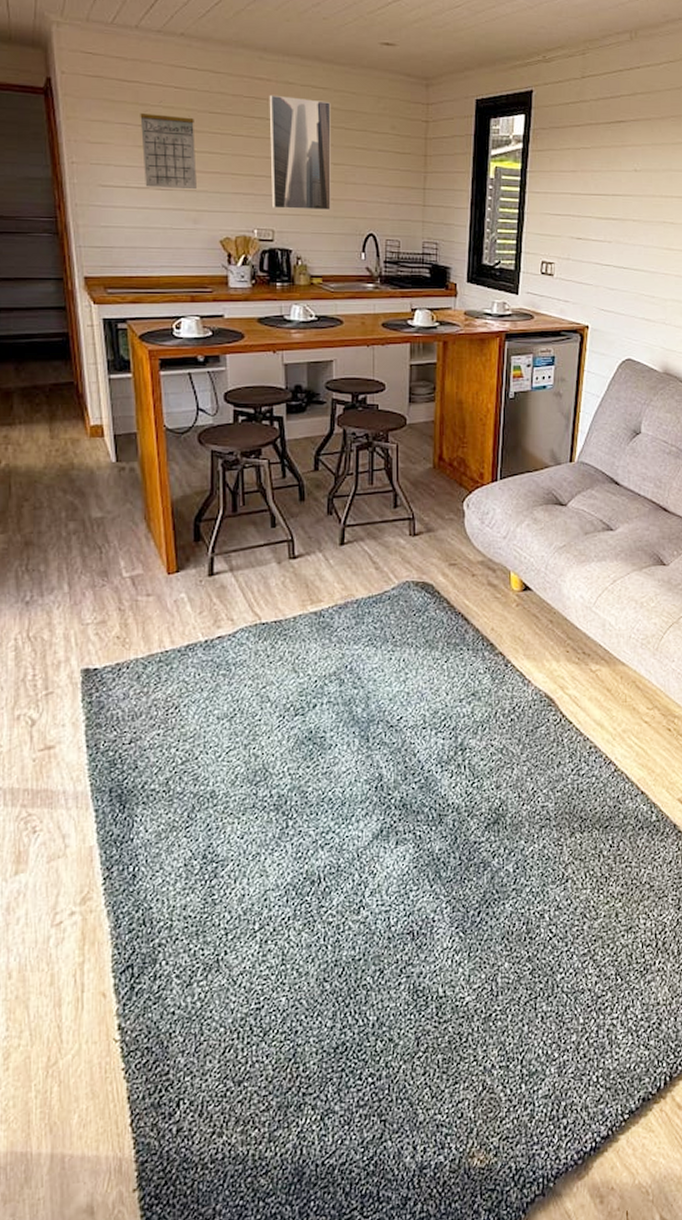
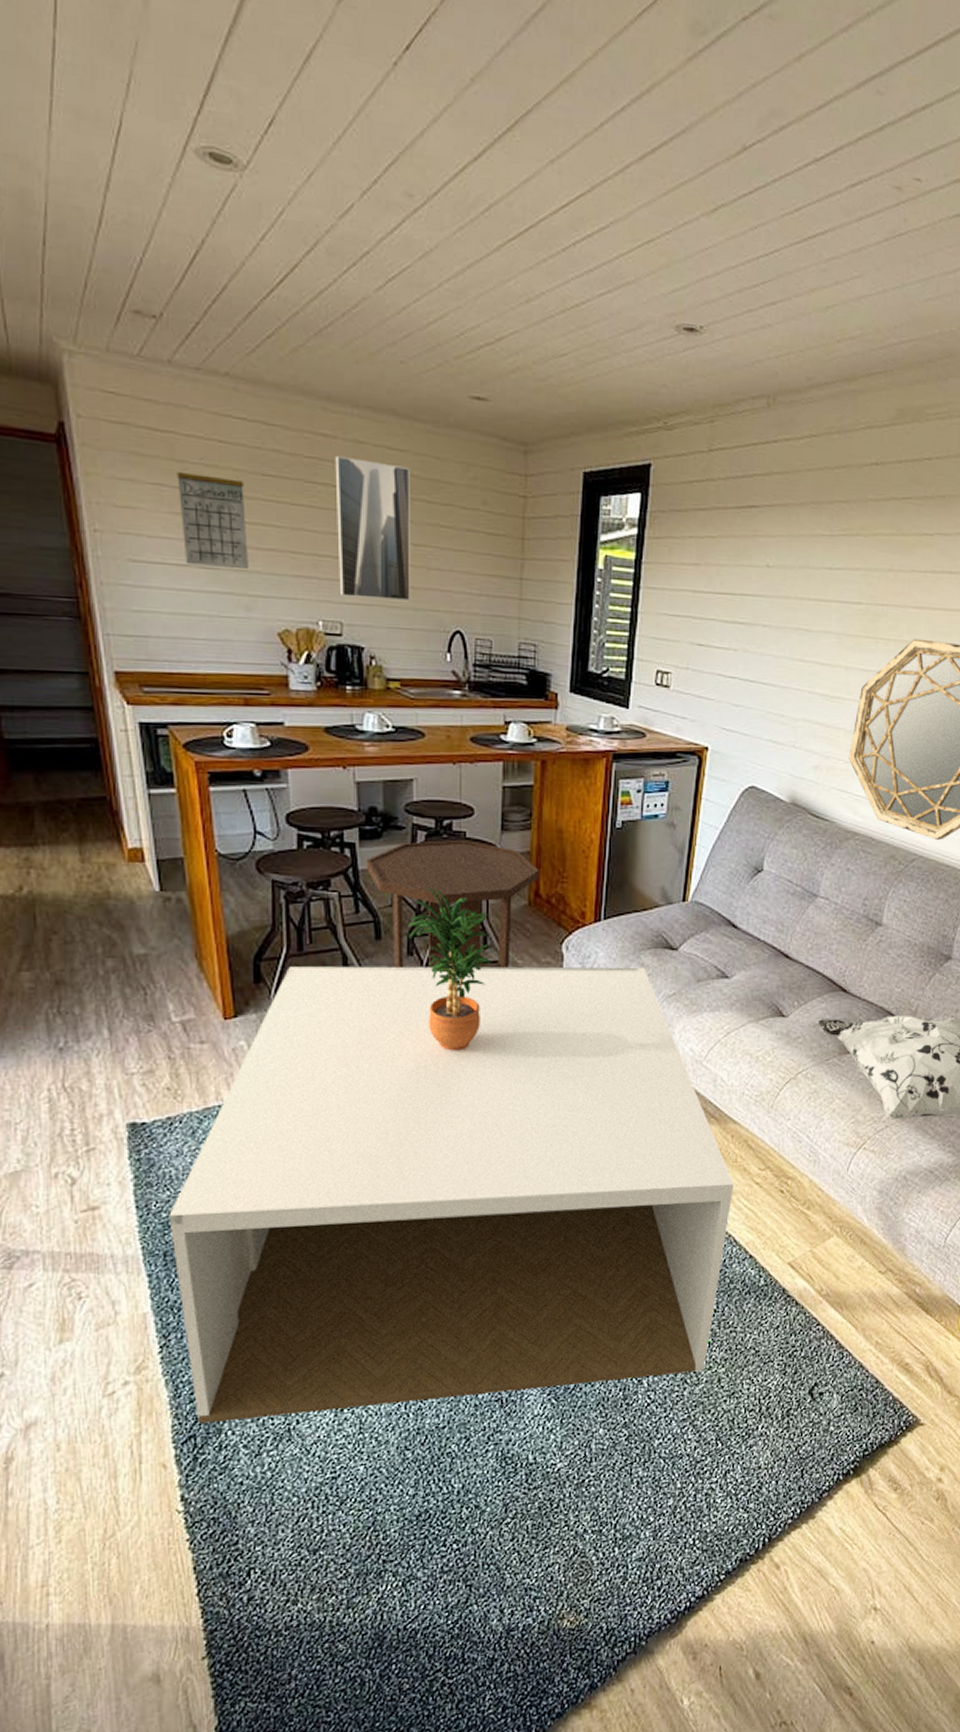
coffee table: none [115,521,624,954] -> present [168,966,734,1424]
side table: none [292,411,442,527] -> present [366,839,539,969]
potted plant: none [327,454,401,601] -> present [407,888,491,1051]

